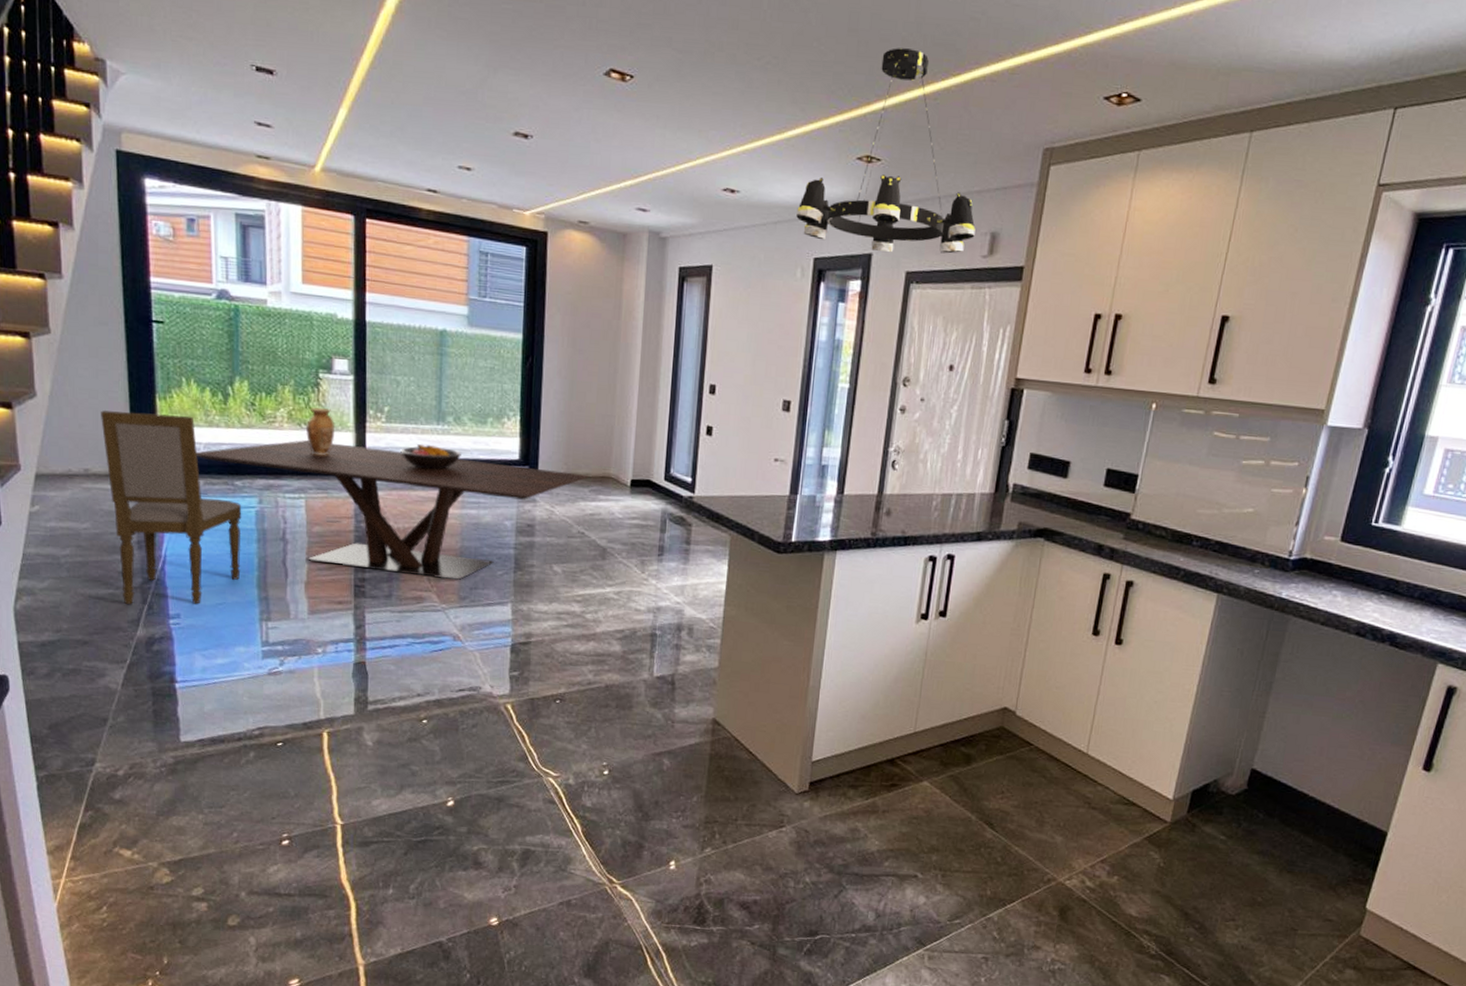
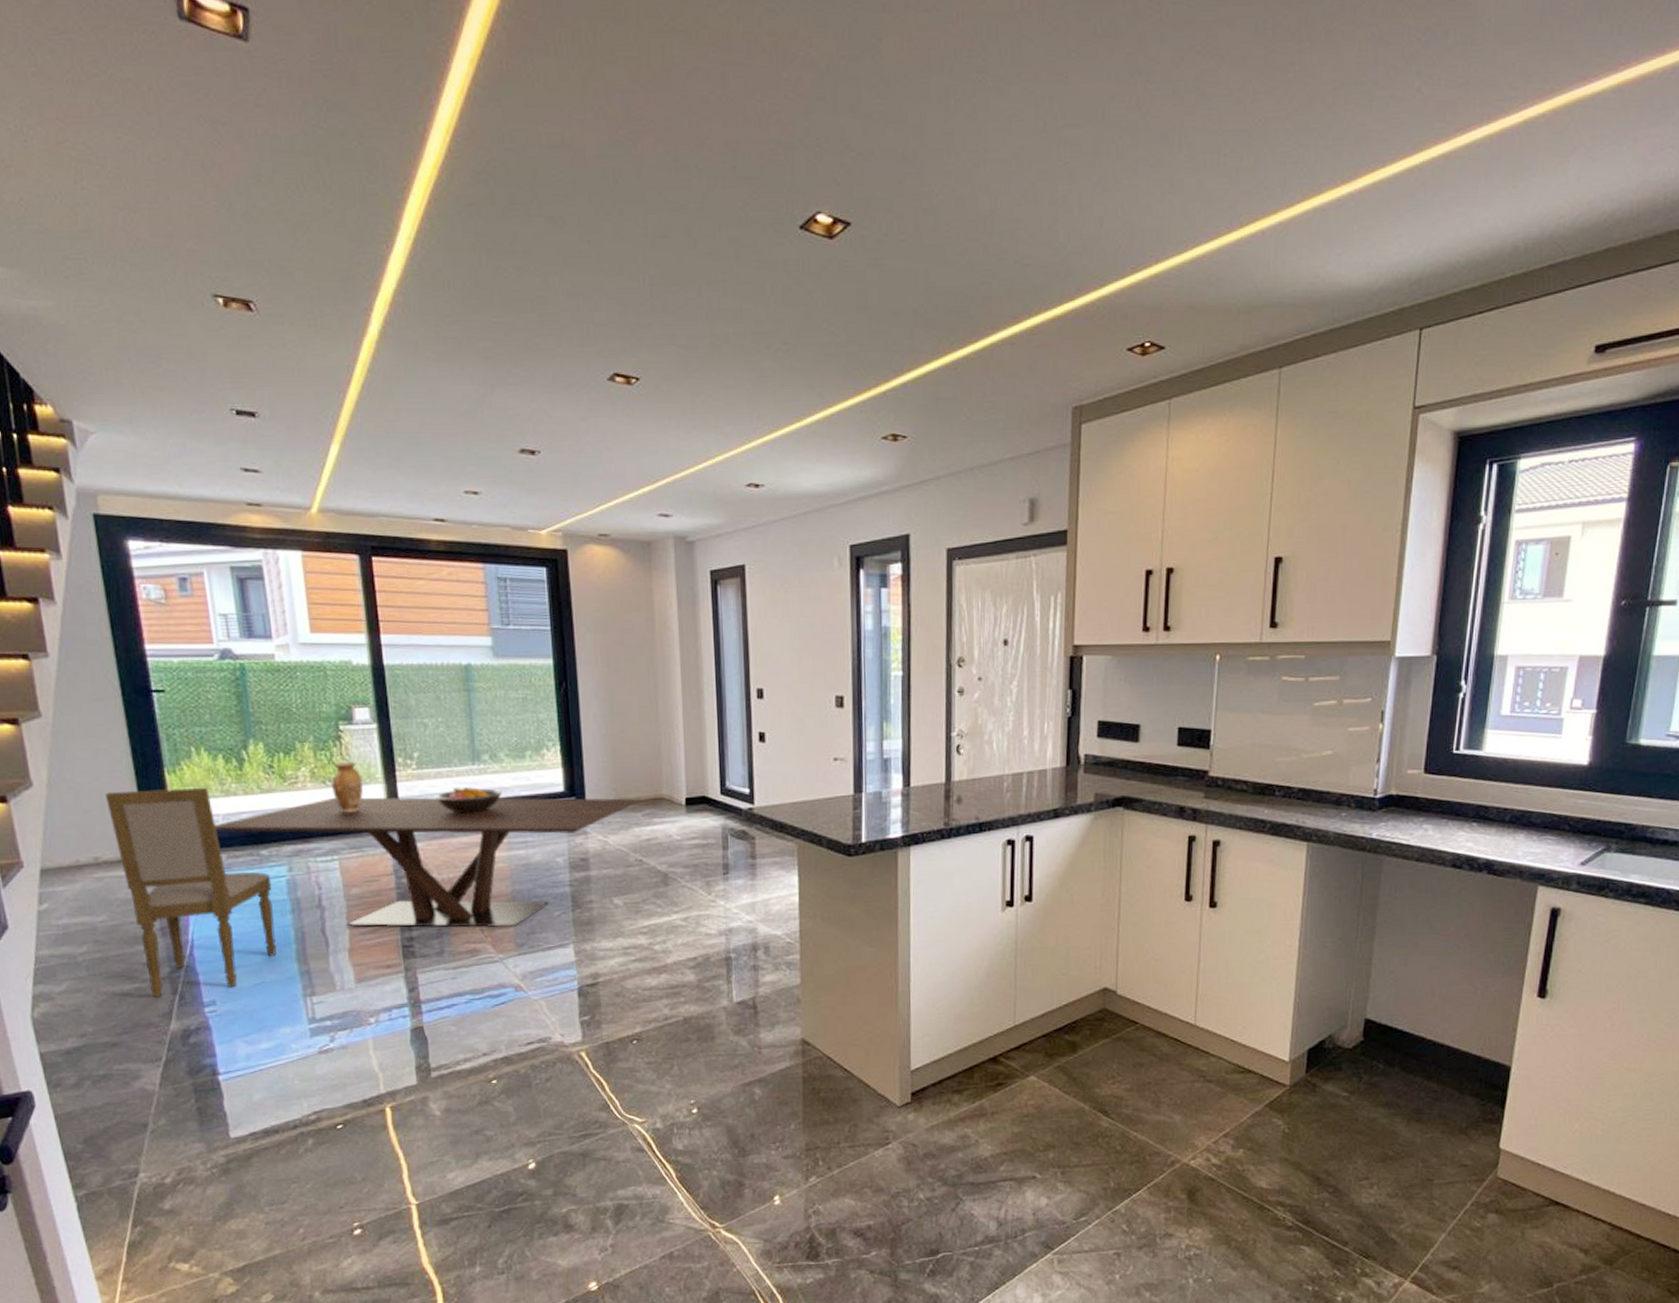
chandelier: present [796,48,975,254] -> none [826,320,1013,532]

